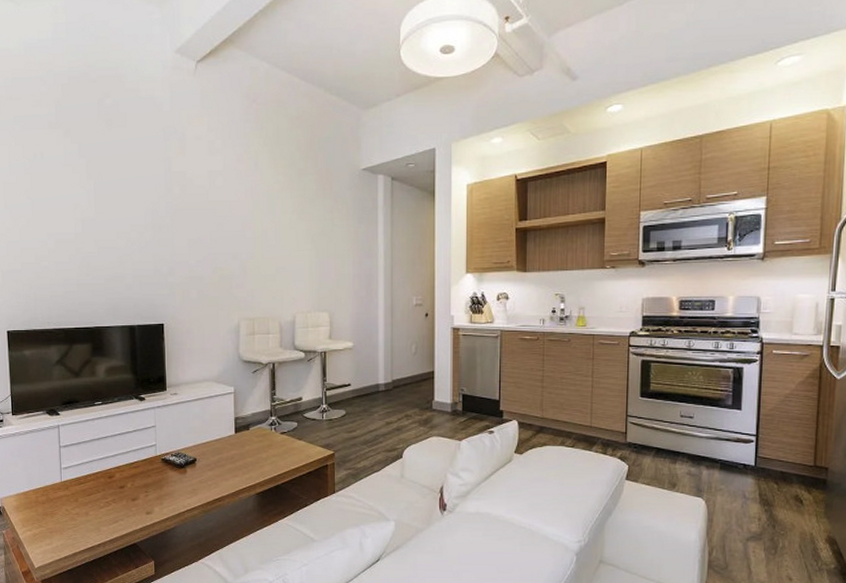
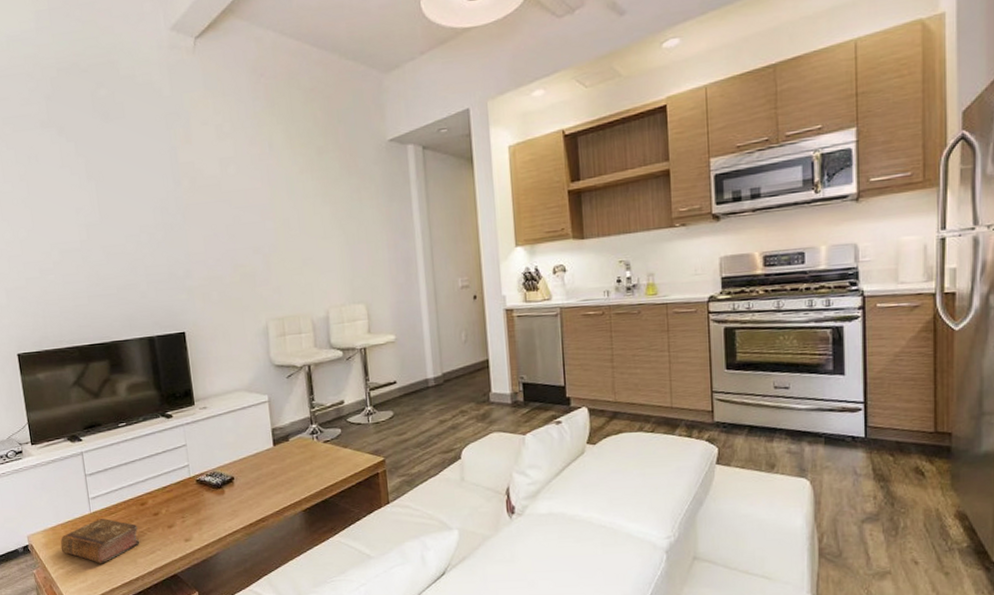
book: none [30,487,105,529] -> present [60,518,140,564]

